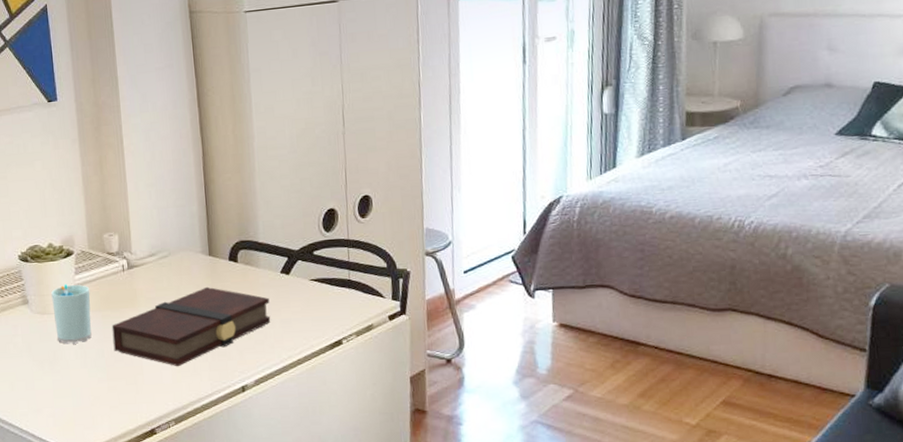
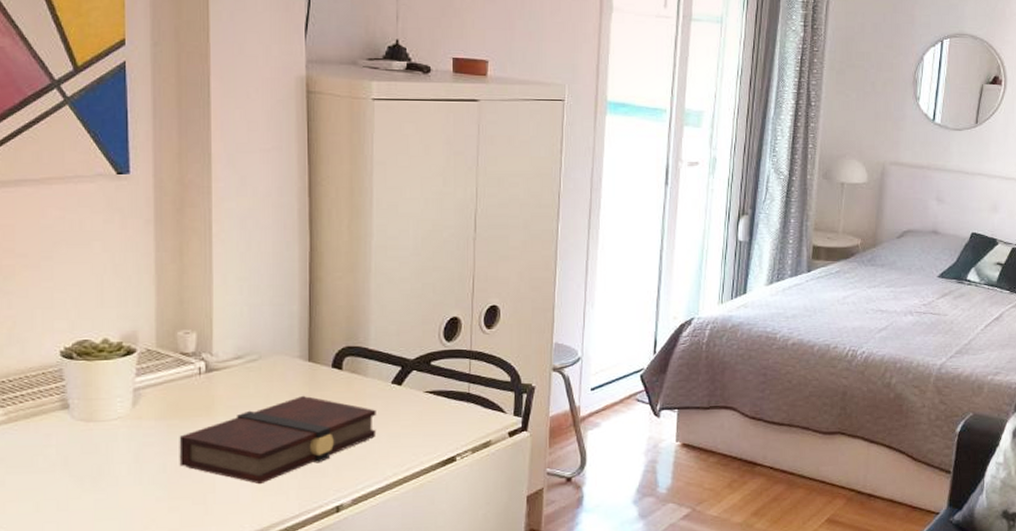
cup: present [51,283,92,344] -> none [102,386,154,458]

